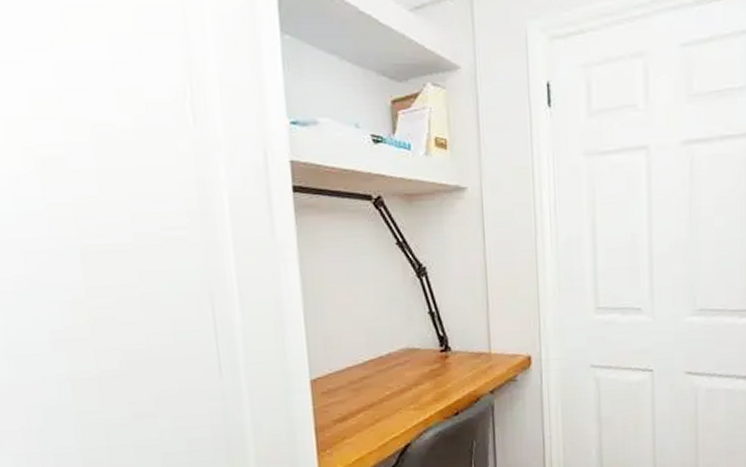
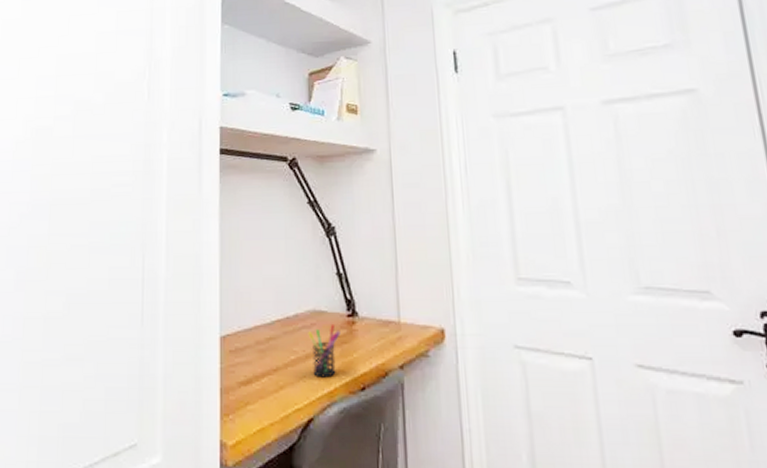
pen holder: none [402,359,434,408] -> present [308,323,341,378]

